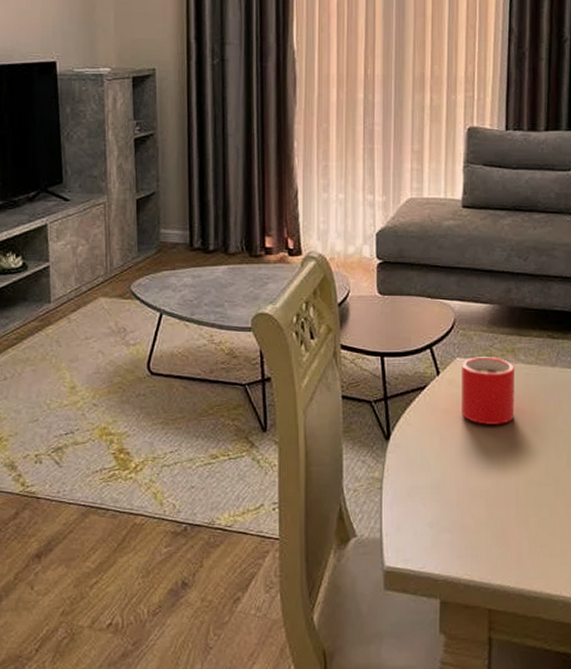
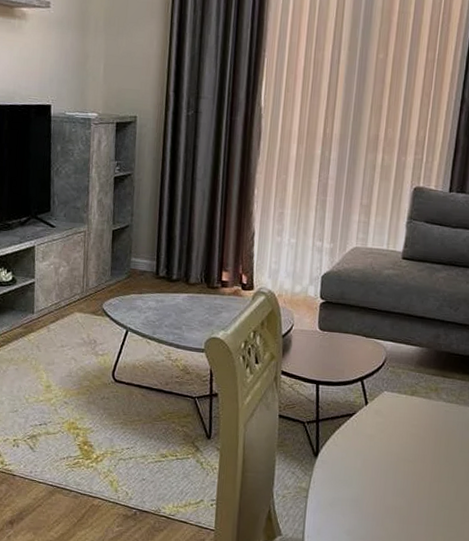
mug: present [460,357,515,426] -> none [384,392,436,454]

